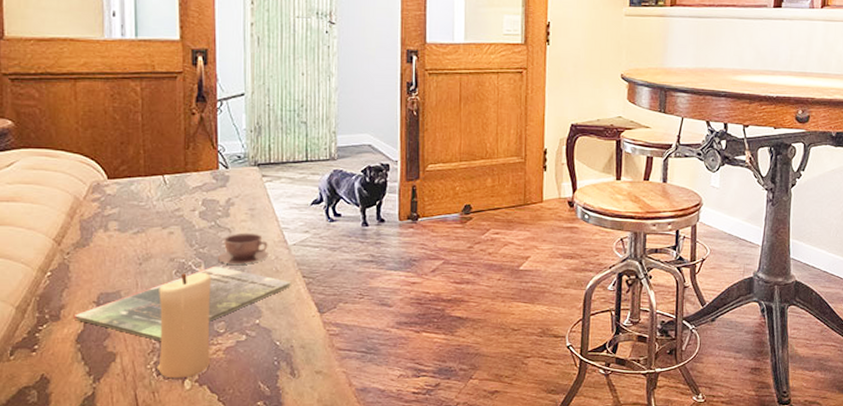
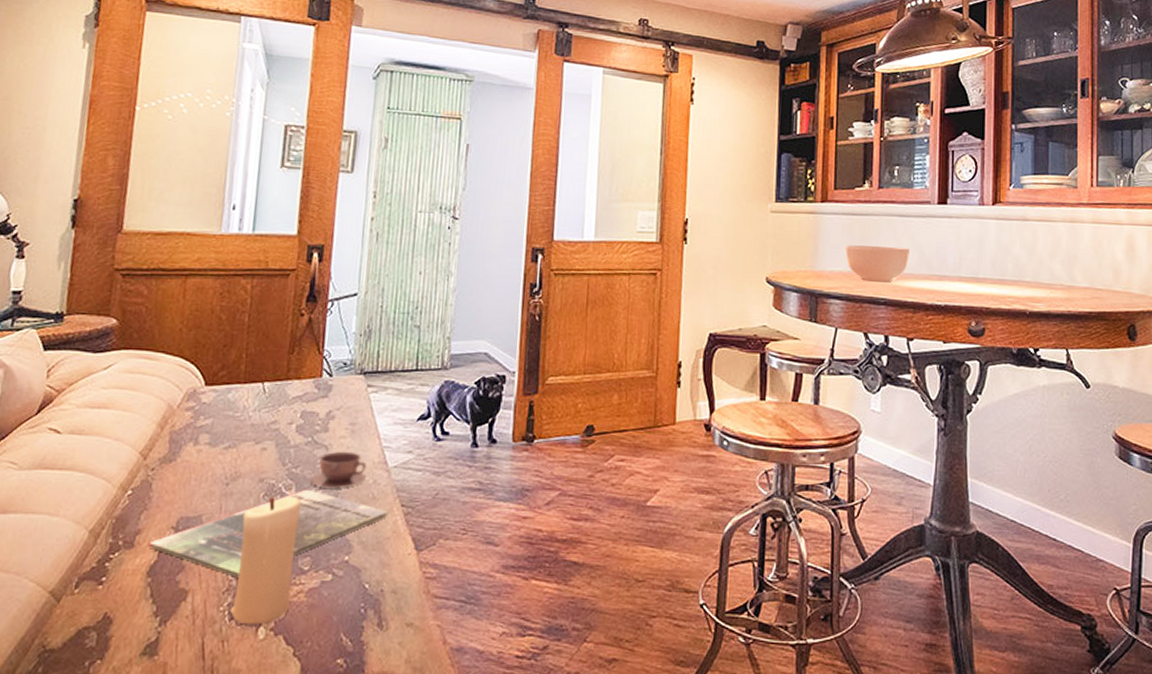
bowl: none [691,44,749,77] -> present [845,245,911,282]

